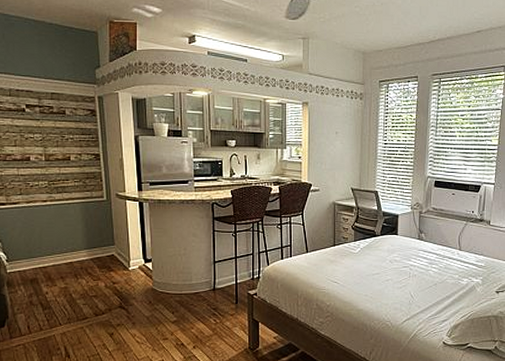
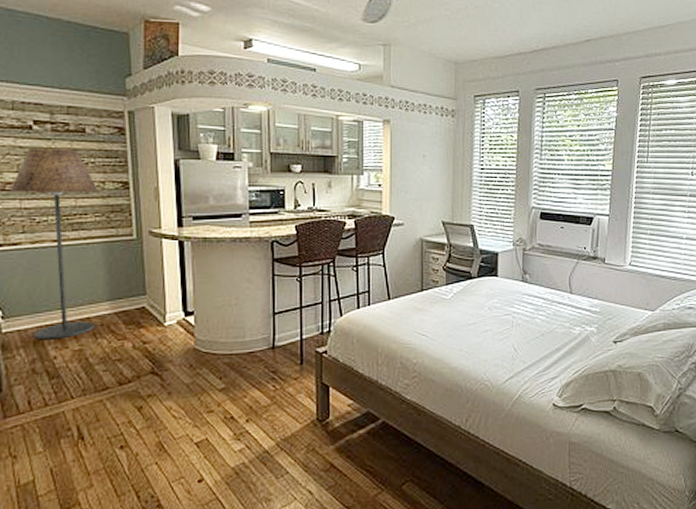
floor lamp: none [10,126,77,279] -> present [11,147,99,340]

